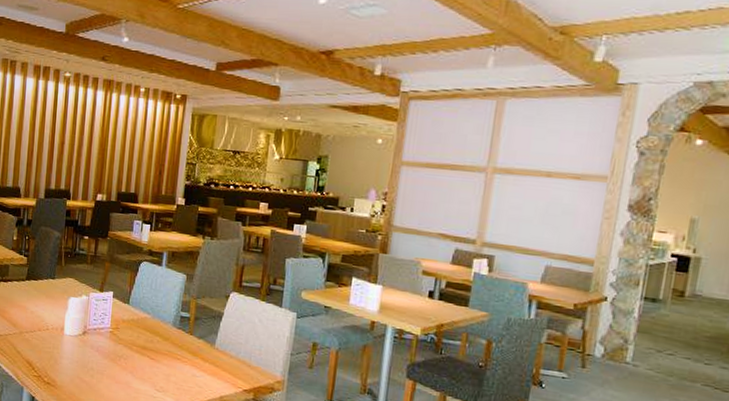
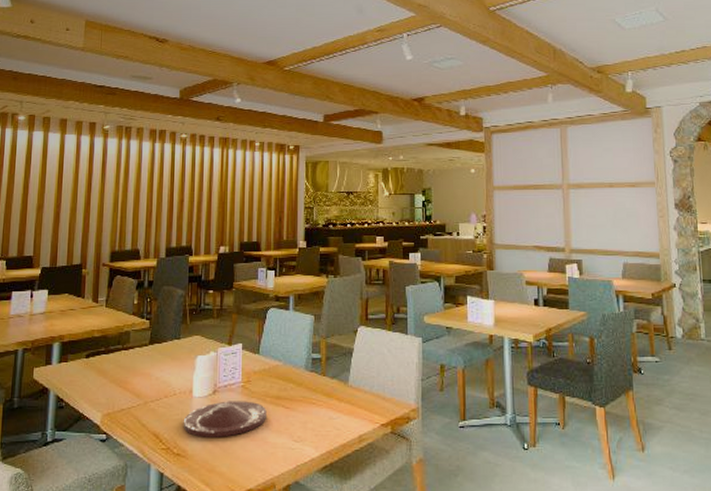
plate: none [54,343,132,376] -> present [183,401,266,437]

